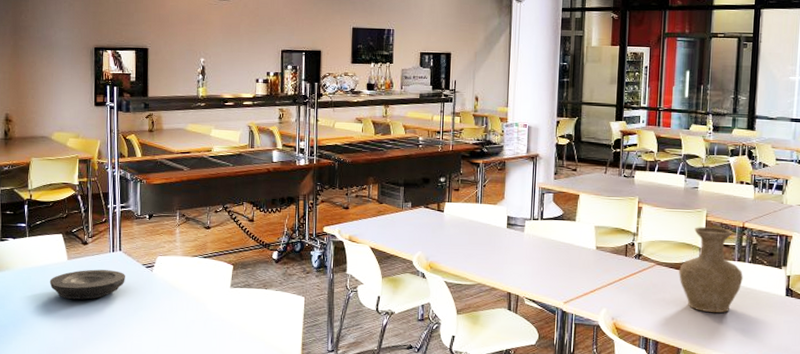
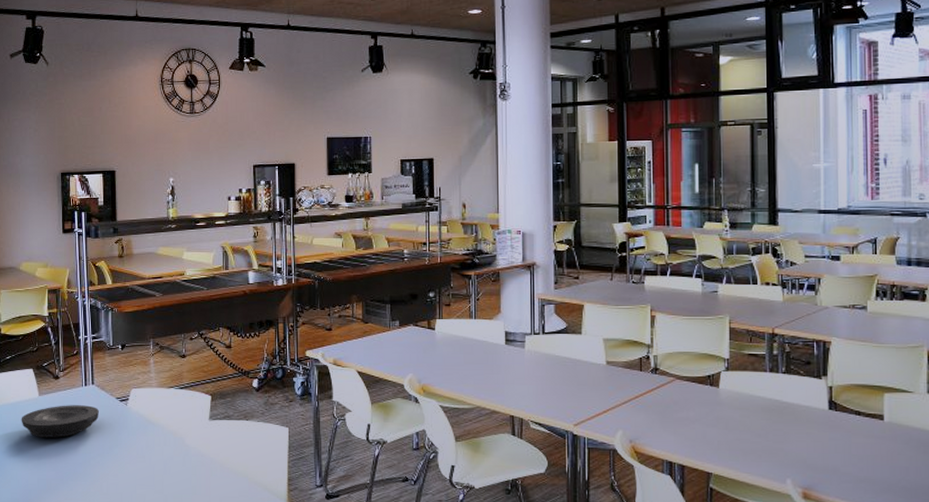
vase: present [679,227,743,313] -> none [703,335,777,432]

